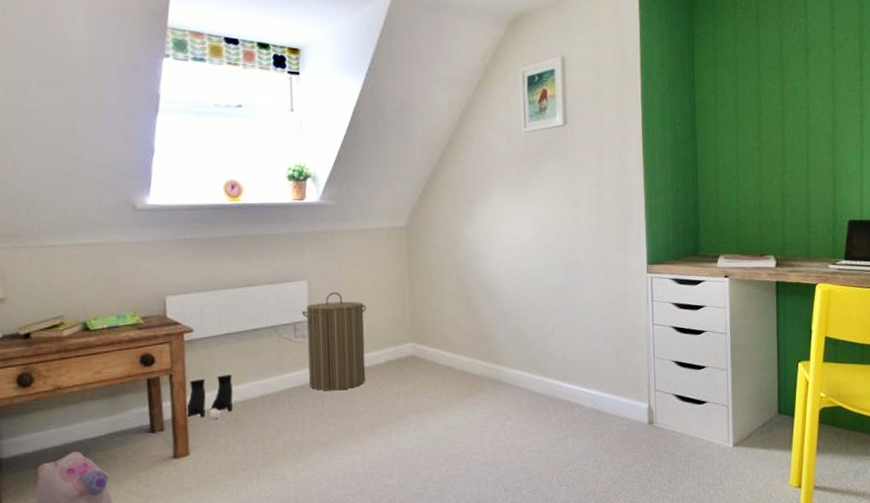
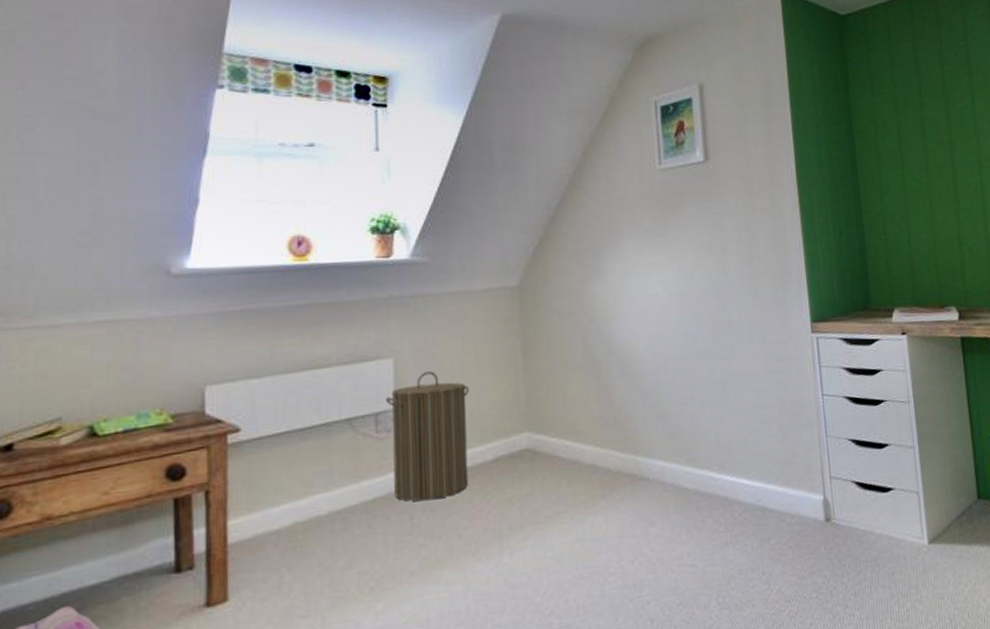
boots: present [185,374,233,420] -> none [225,486,291,550]

